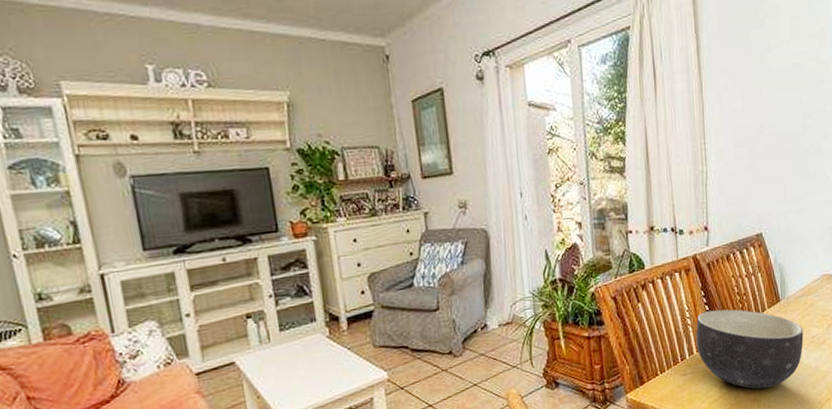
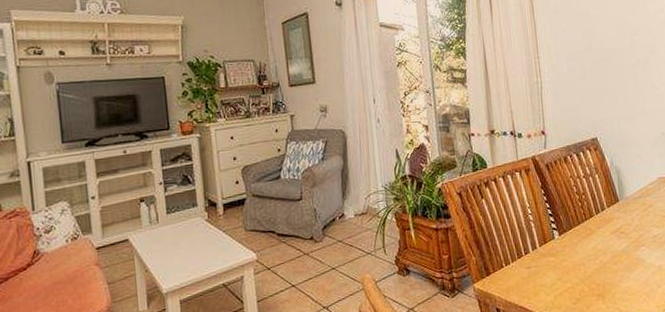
bowl: present [695,309,804,389] -> none [538,207,645,285]

